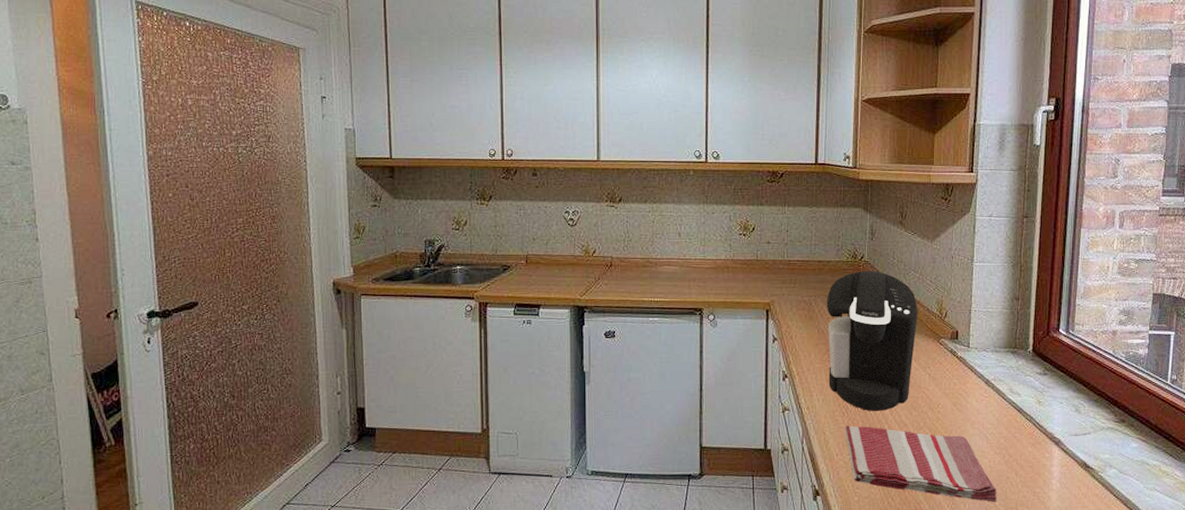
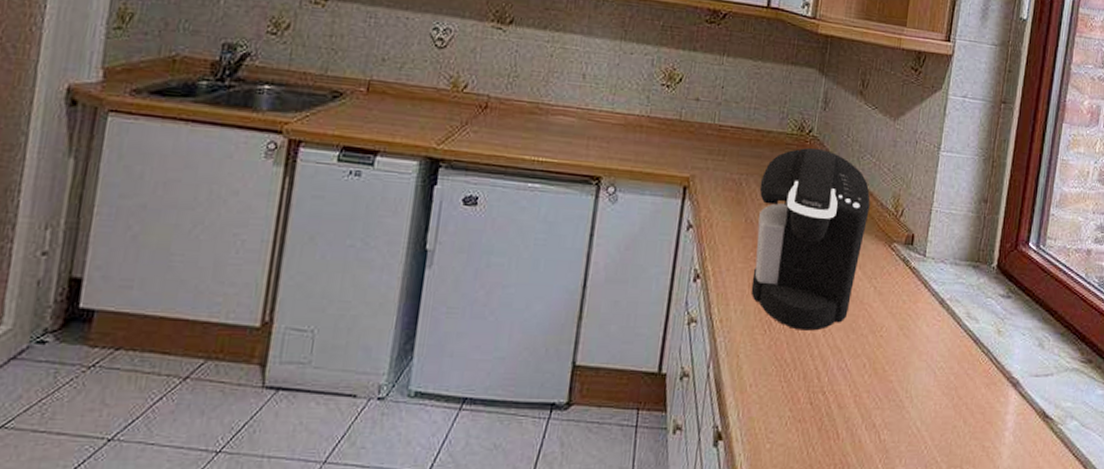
dish towel: present [845,425,996,502] -> none [764,347,940,457]

